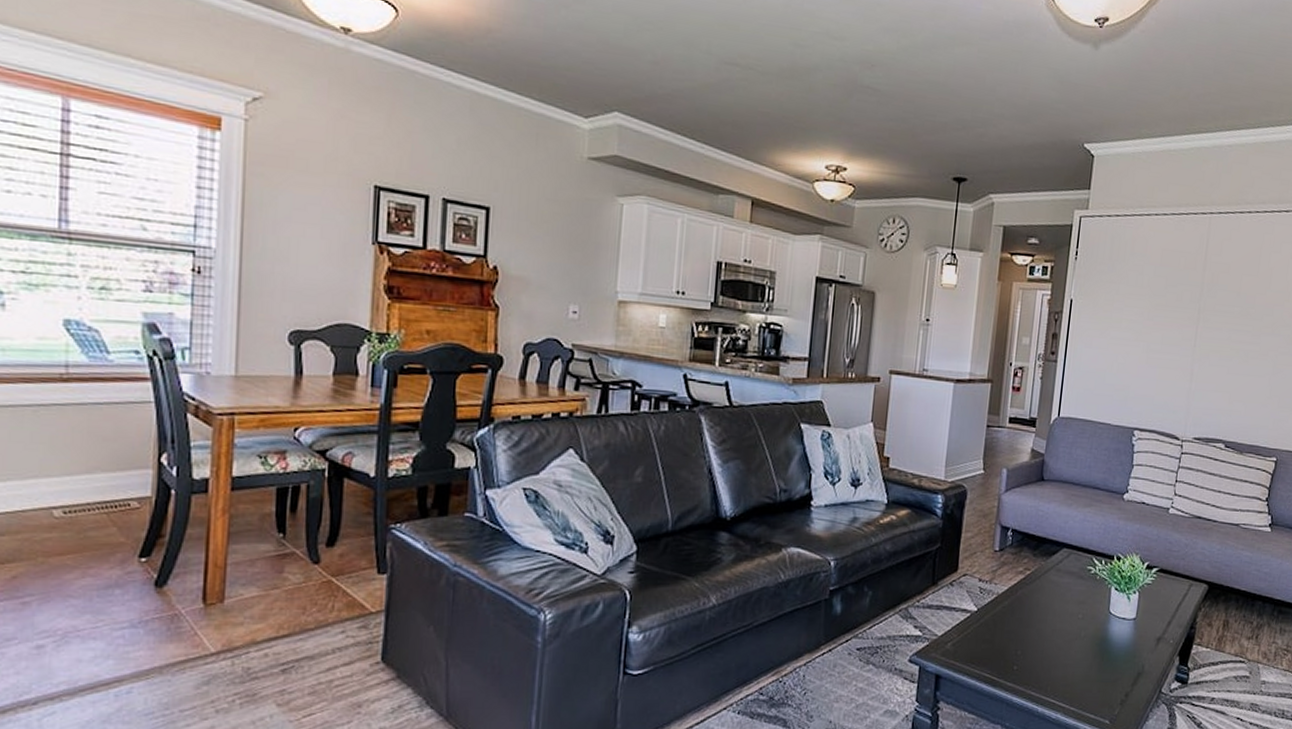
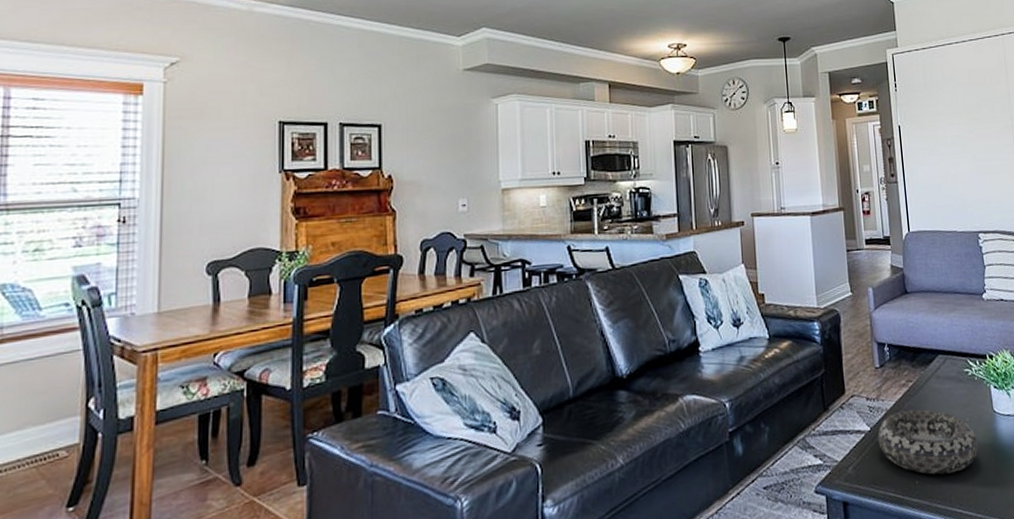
decorative bowl: none [983,597,1086,665] -> present [877,409,978,475]

